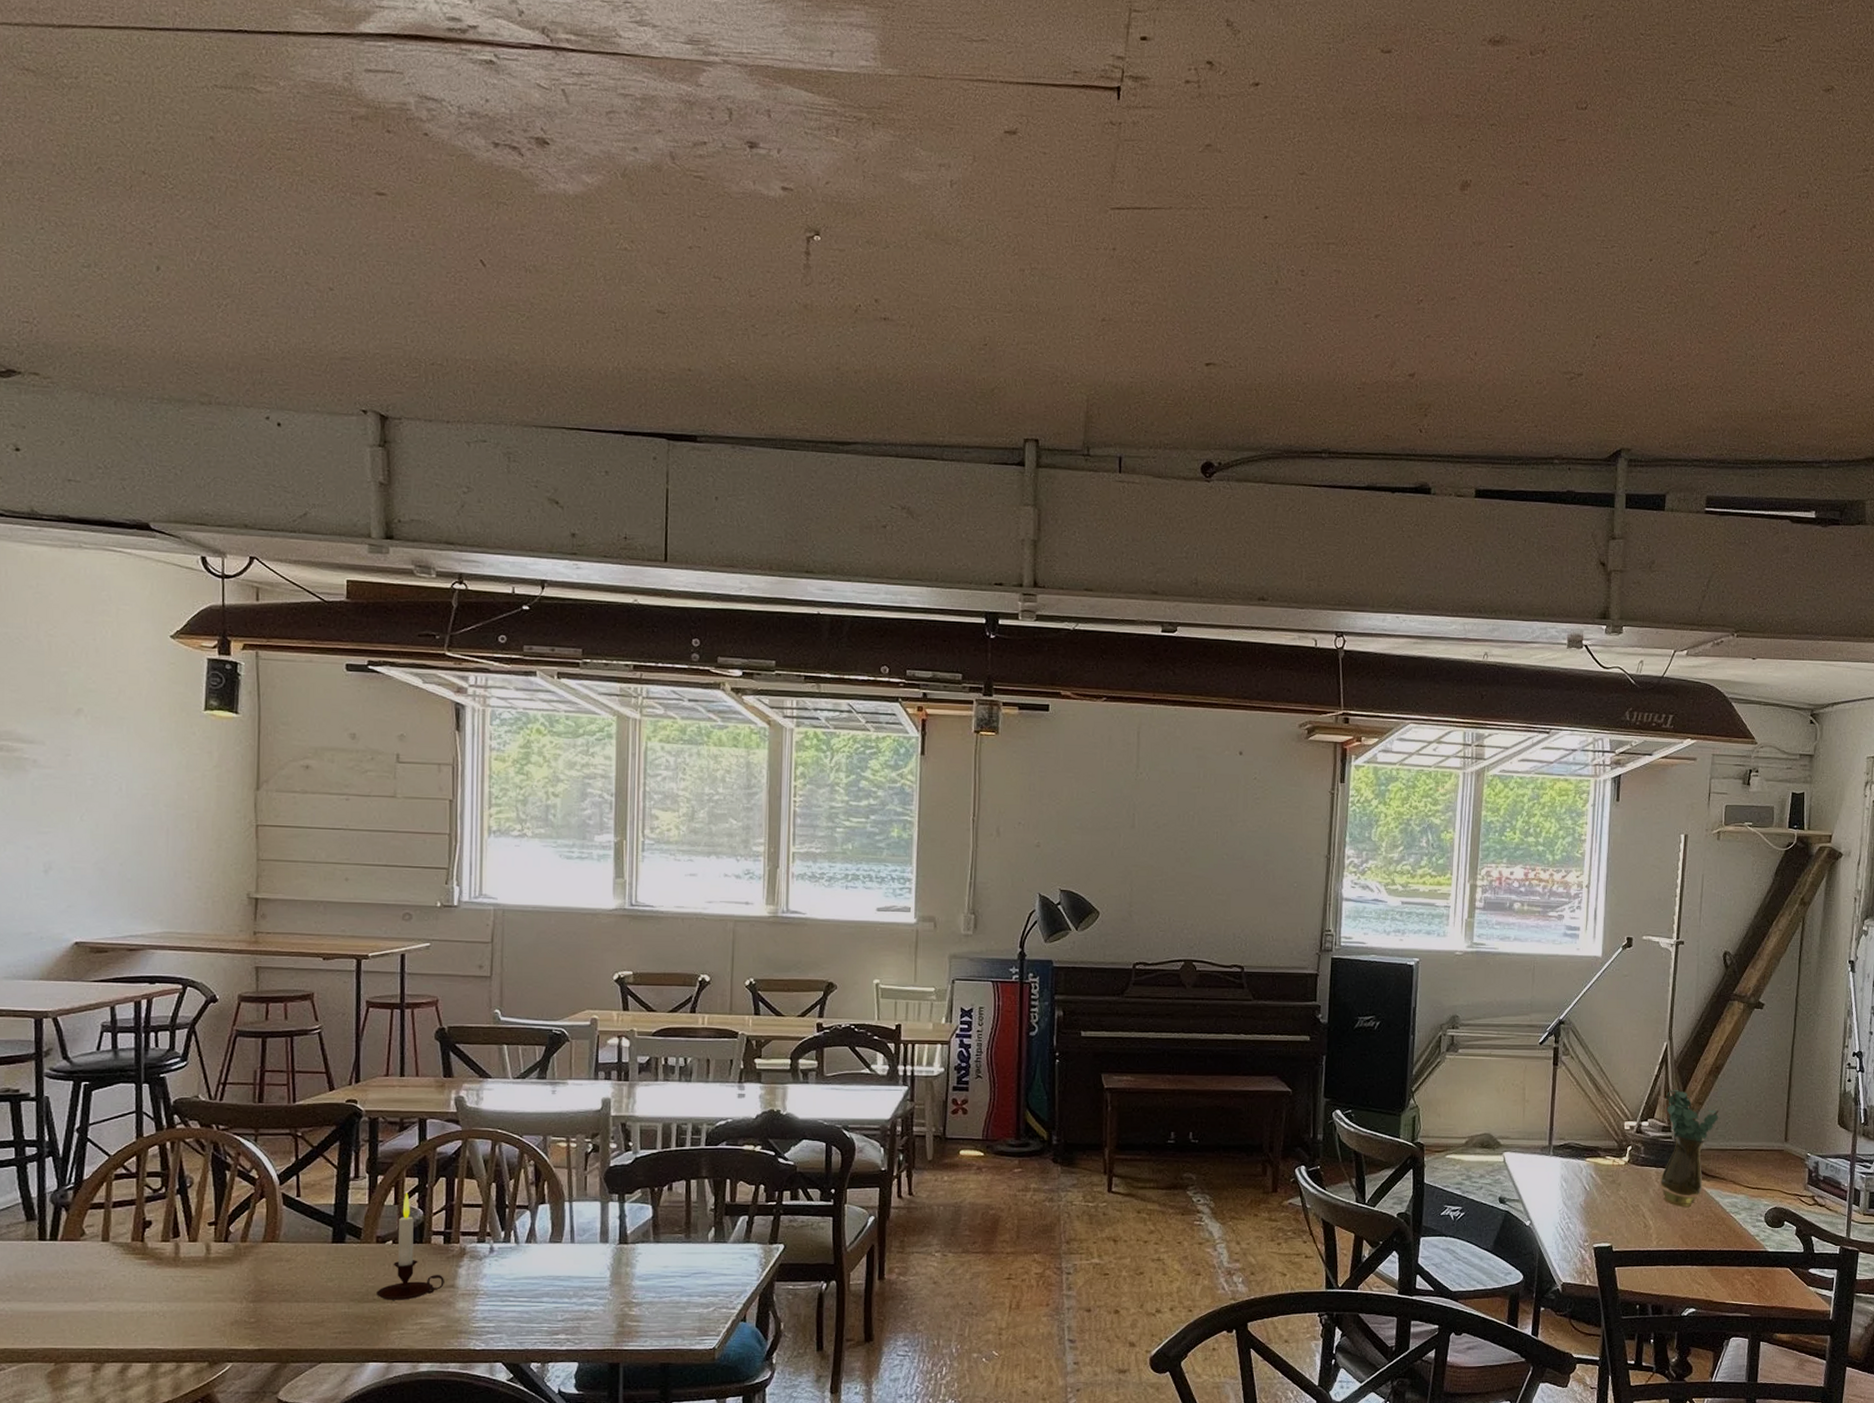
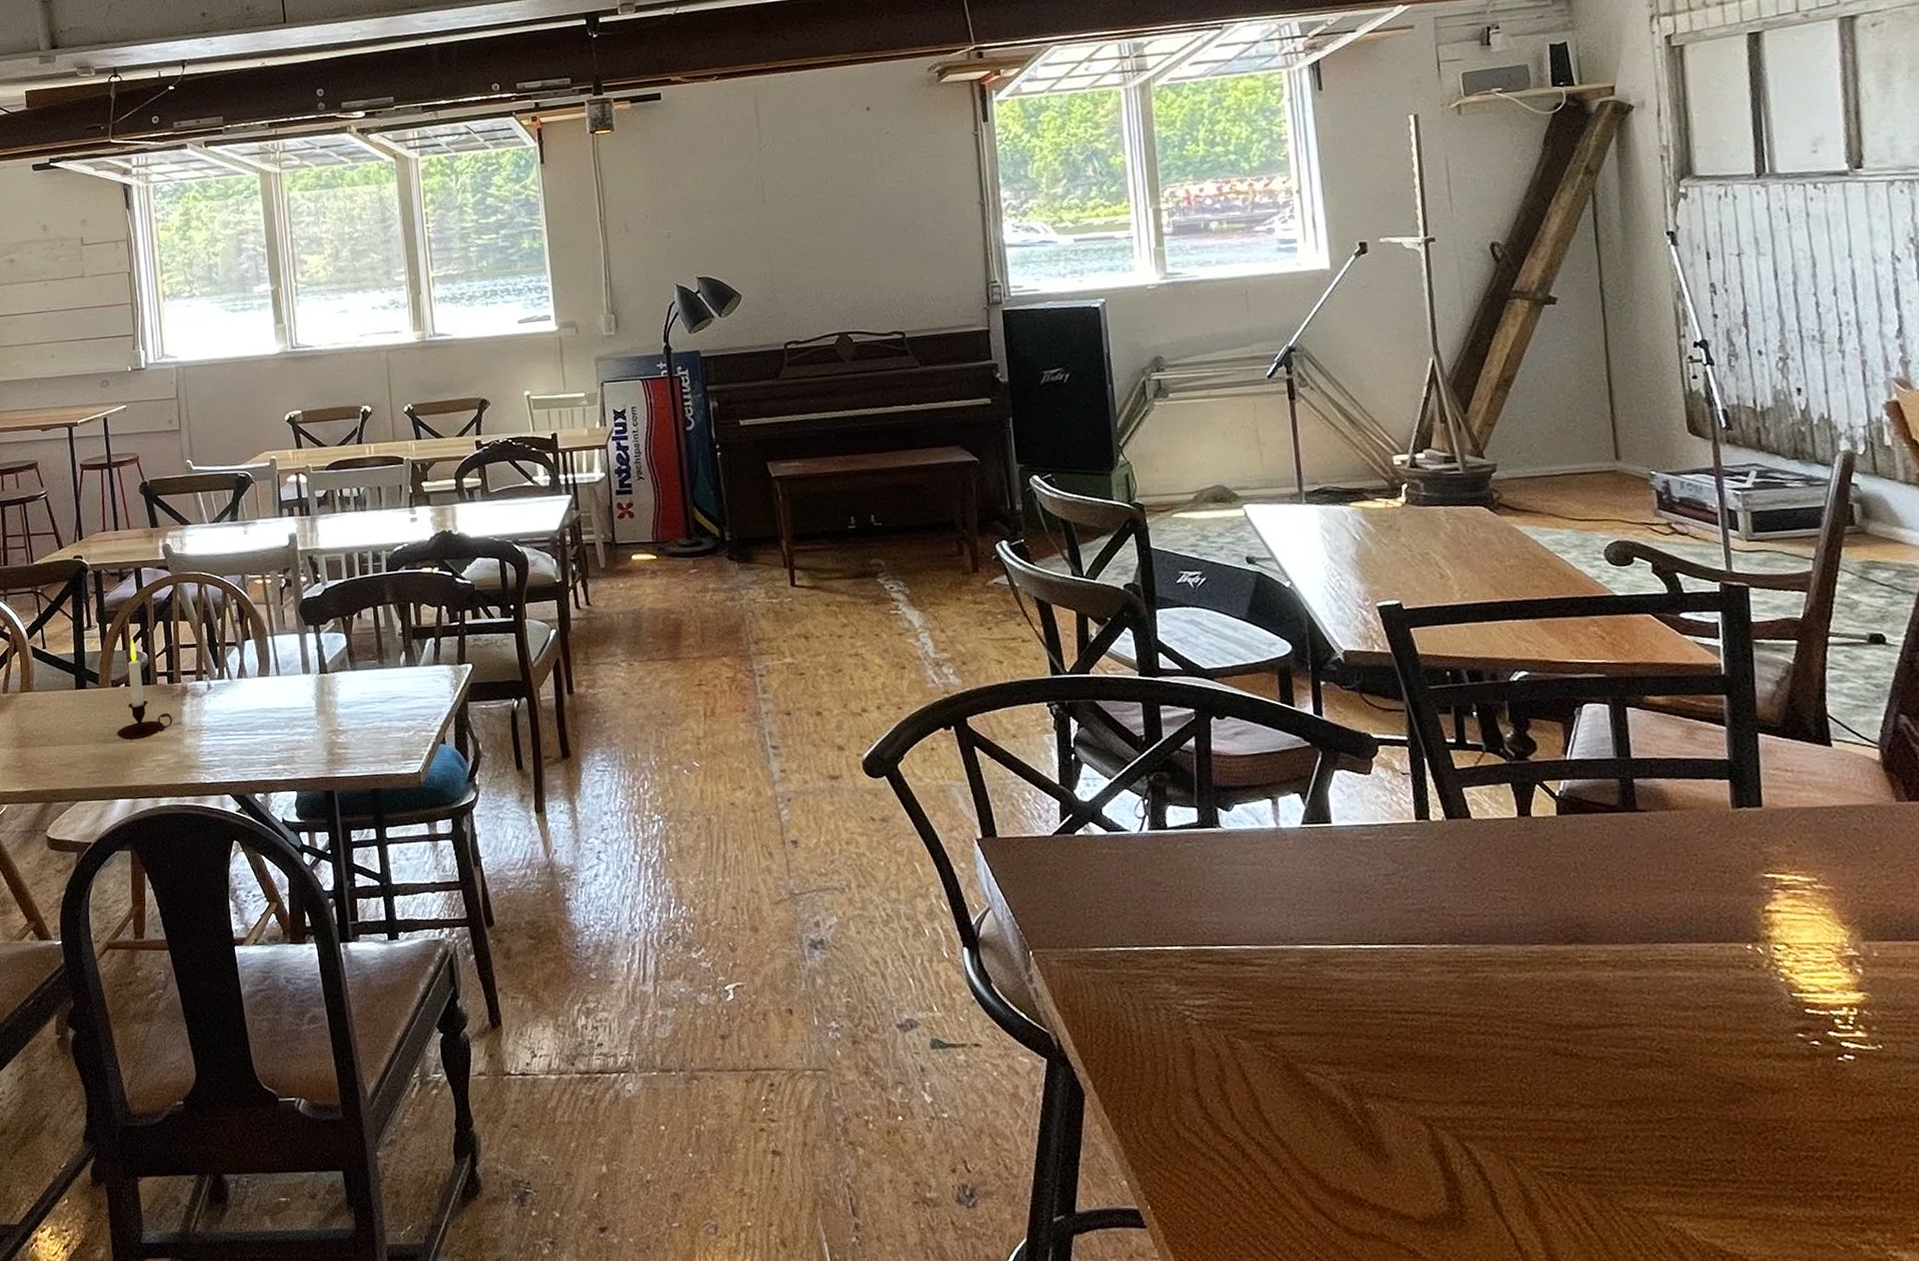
vase: present [1661,1084,1719,1208] -> none [1442,407,1519,551]

